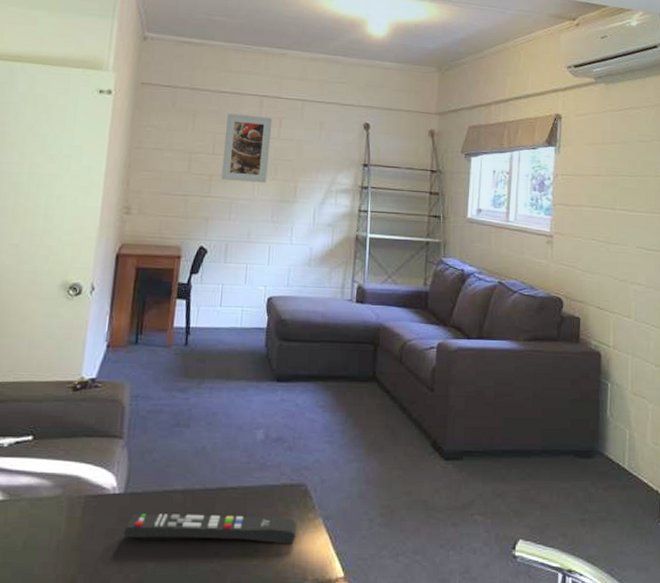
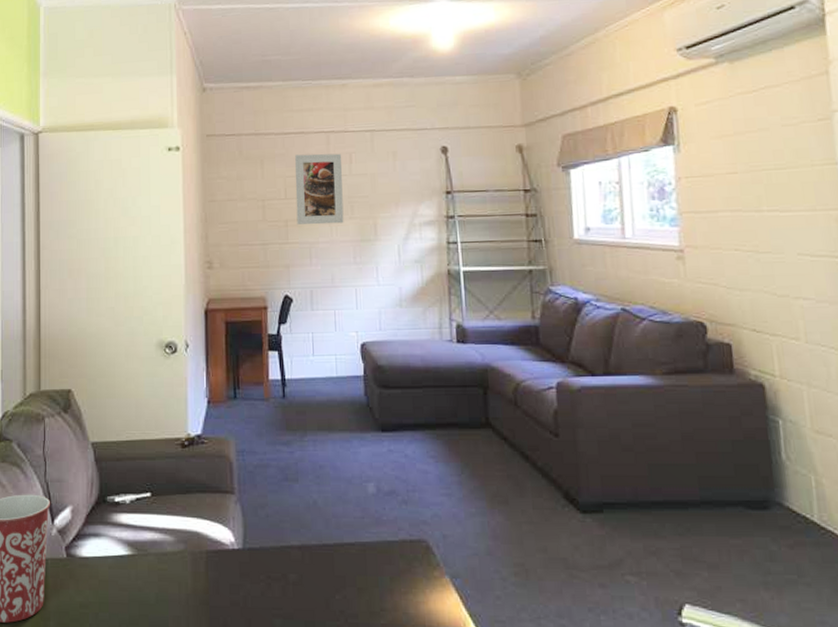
remote control: present [124,513,296,545] -> none [247,569,423,604]

